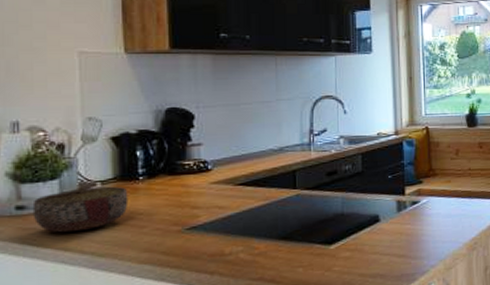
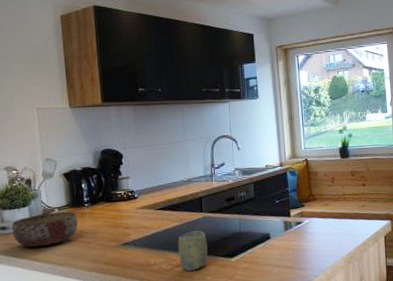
cup: none [262,210,300,262] -> present [178,230,208,271]

